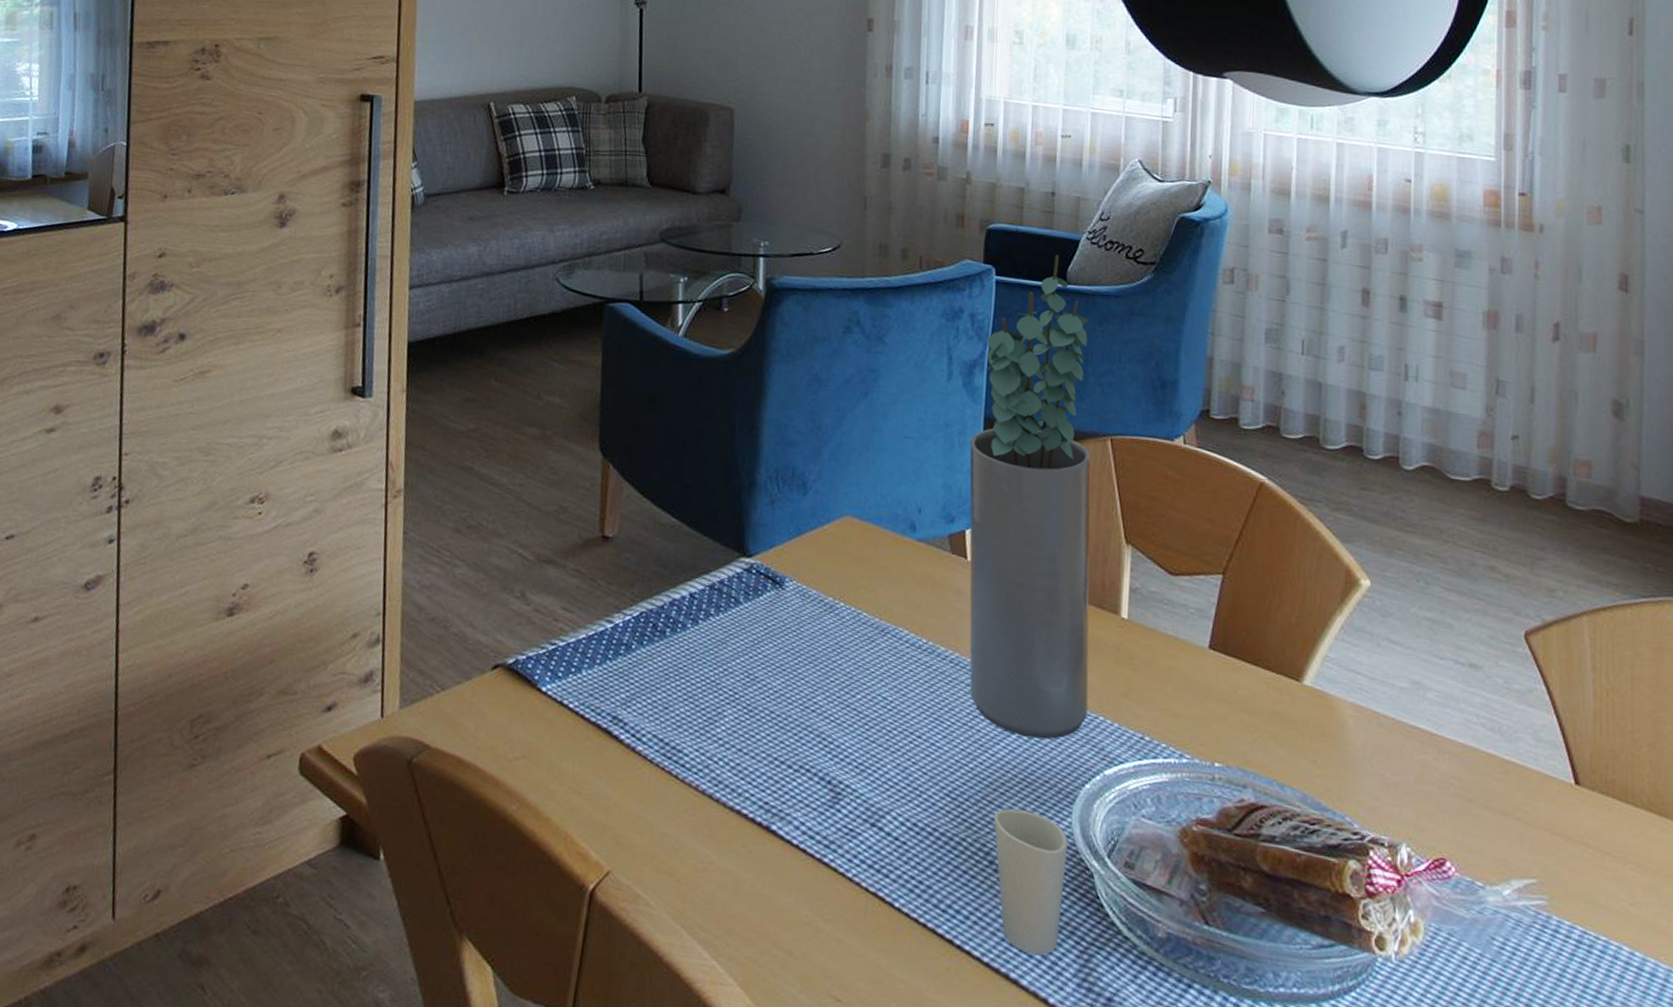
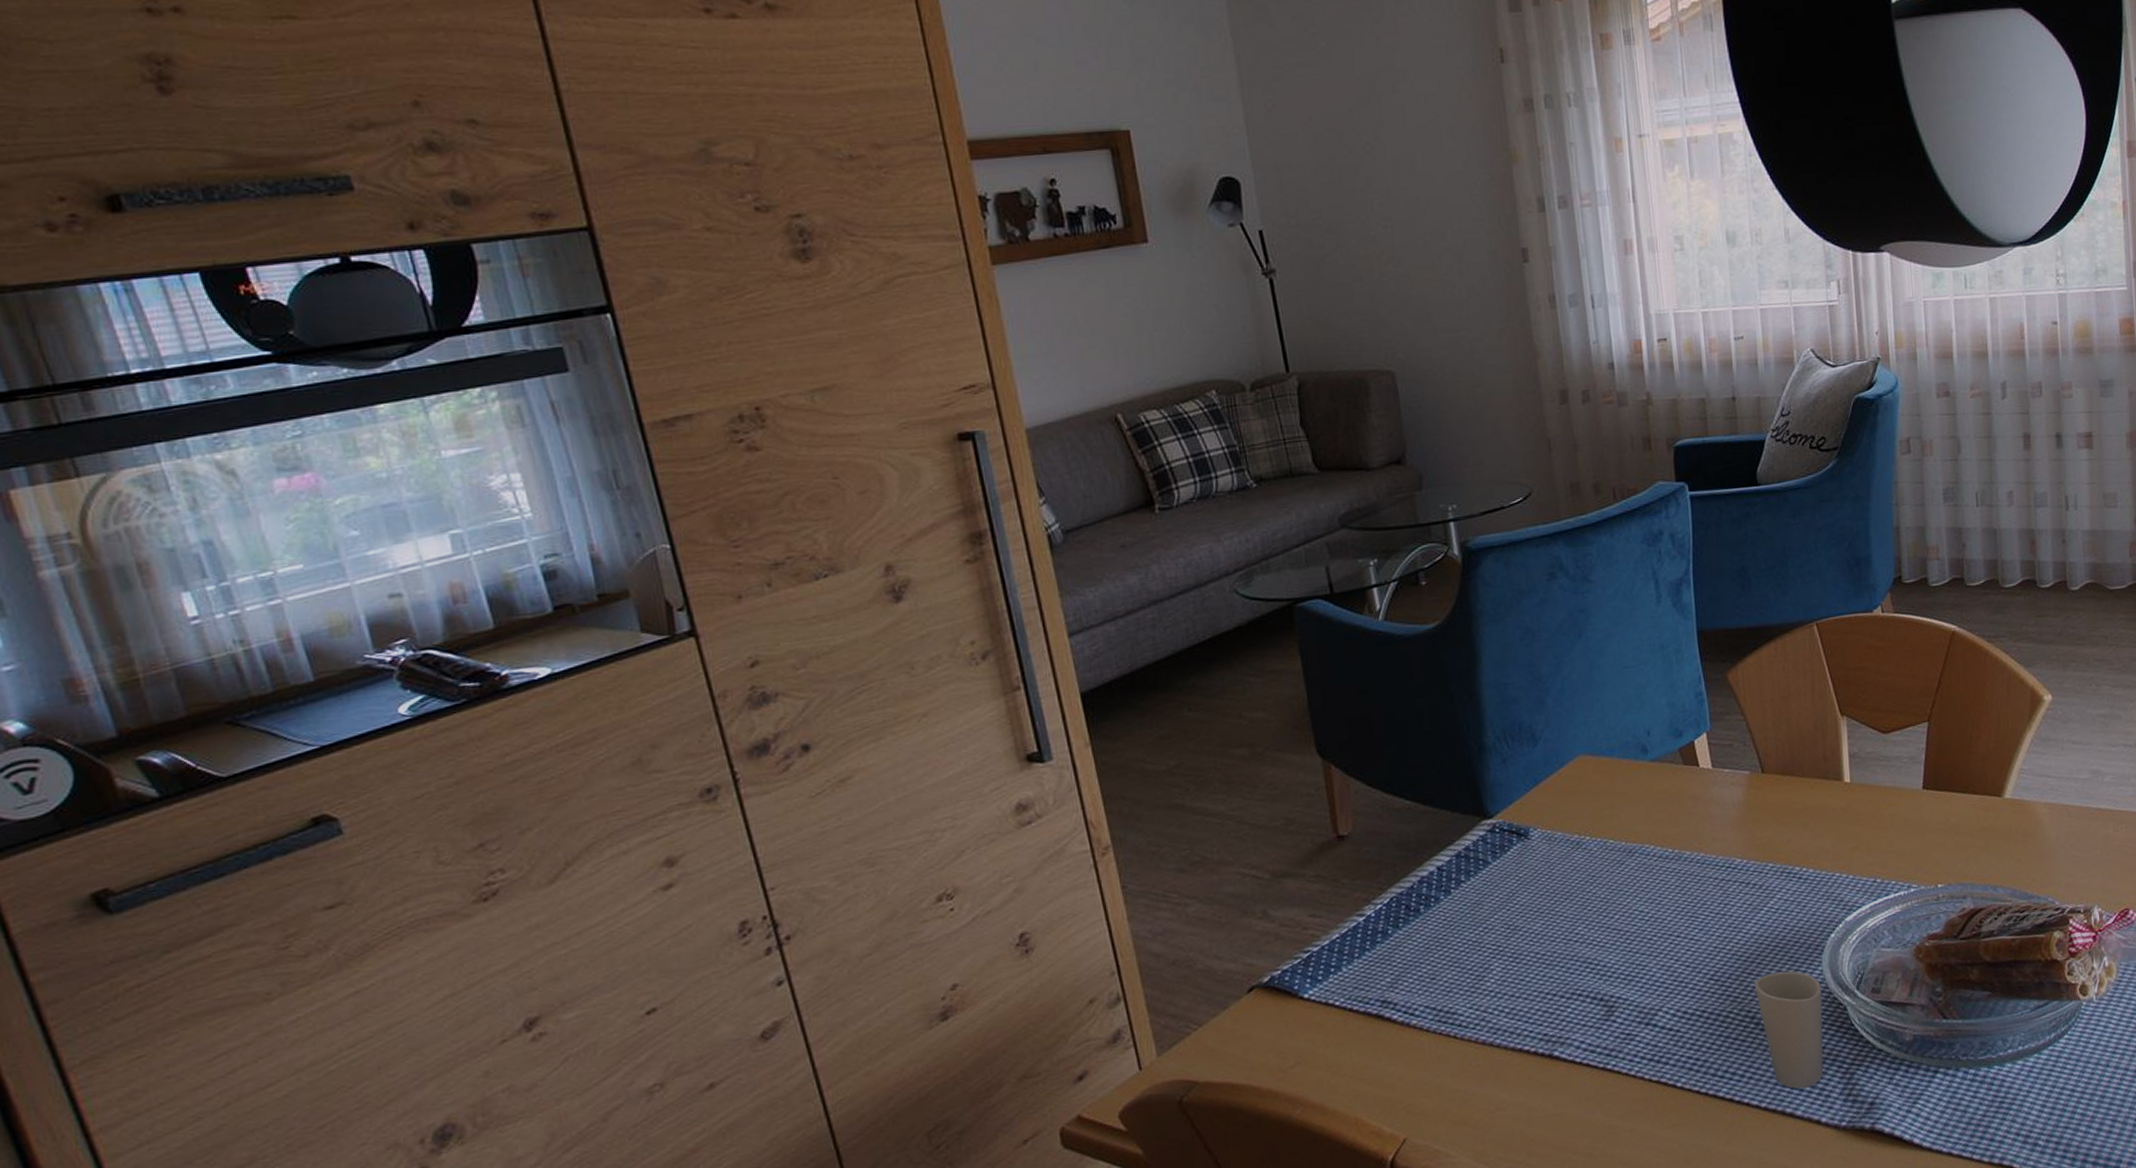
vase: present [969,255,1091,740] -> none [1687,459,1825,910]

